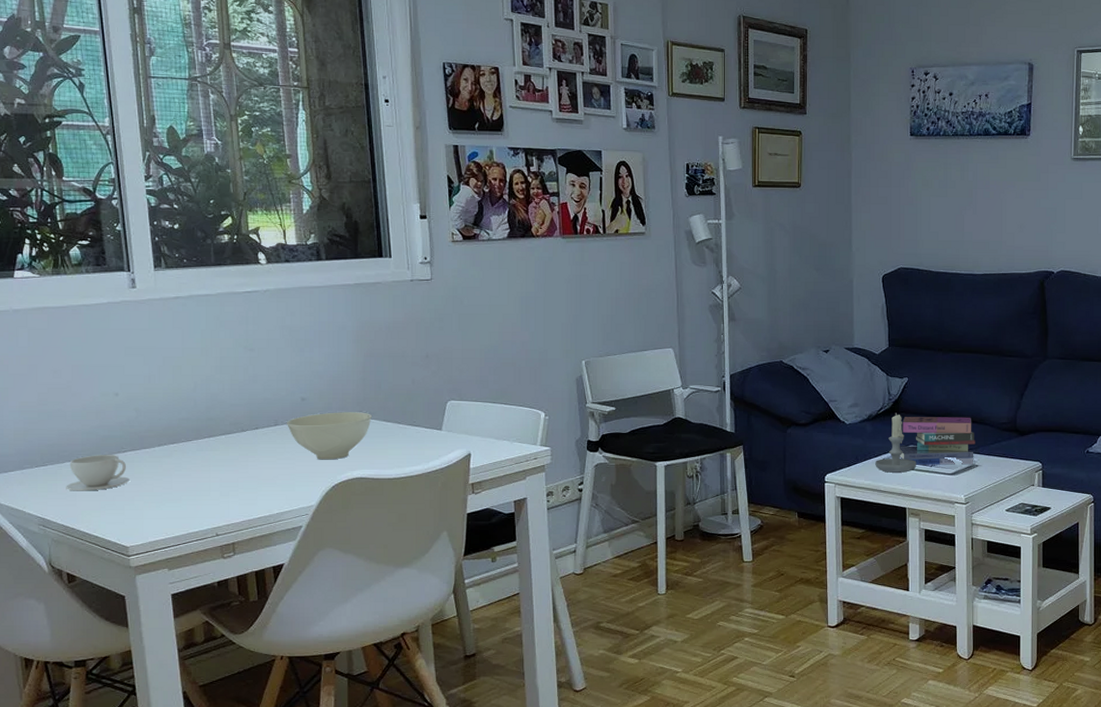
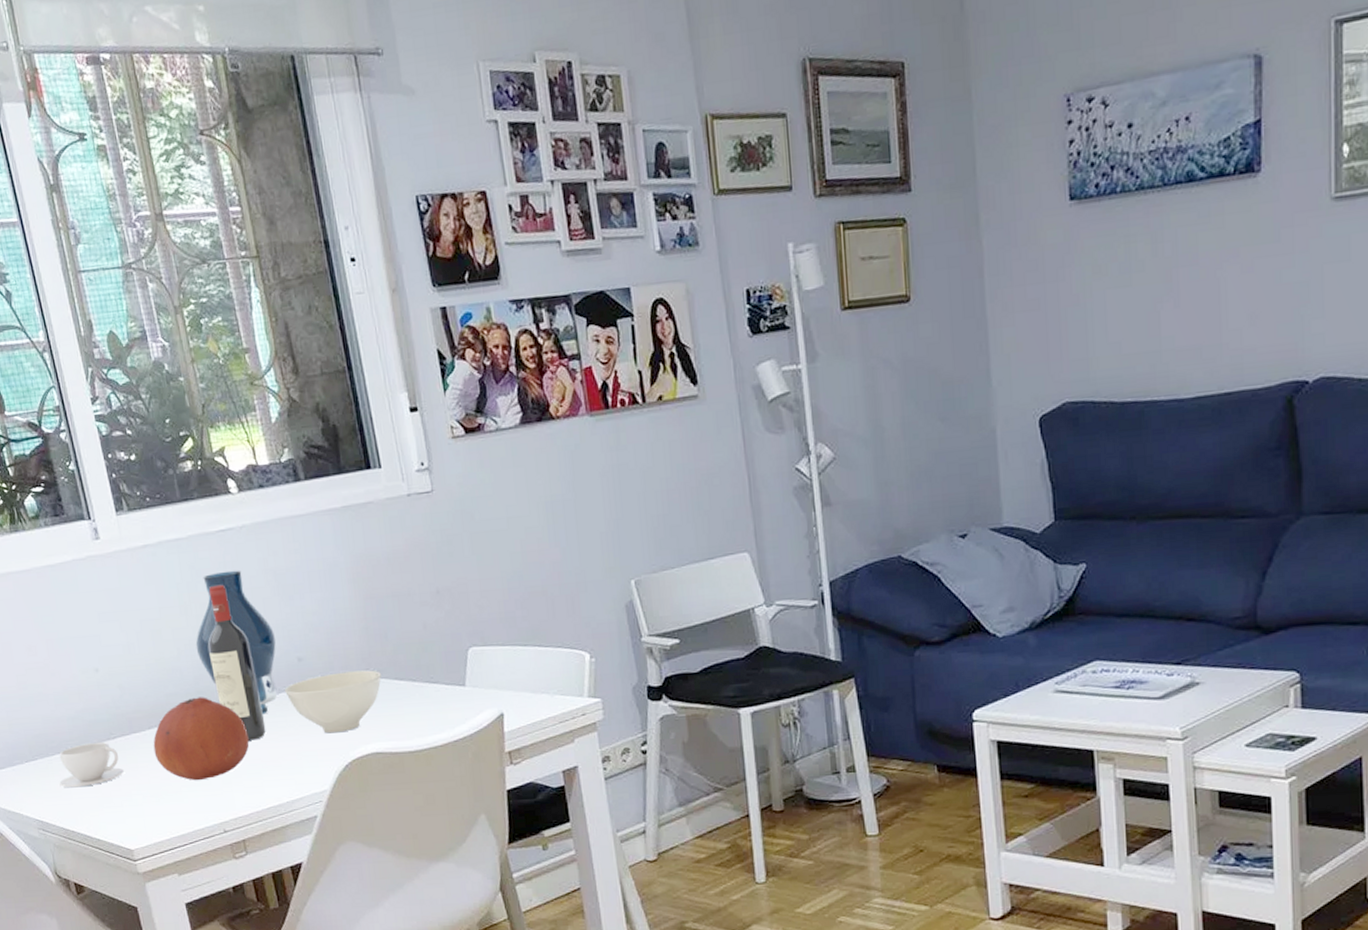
fruit: none [160,423,249,492] -> present [153,697,250,781]
vase: none [212,324,283,441] -> present [195,570,278,715]
wine bottle: none [222,334,266,461] -> present [207,584,266,741]
candle: present [875,412,917,473] -> none [1044,615,1106,702]
books: present [899,417,975,465] -> none [1078,613,1194,688]

